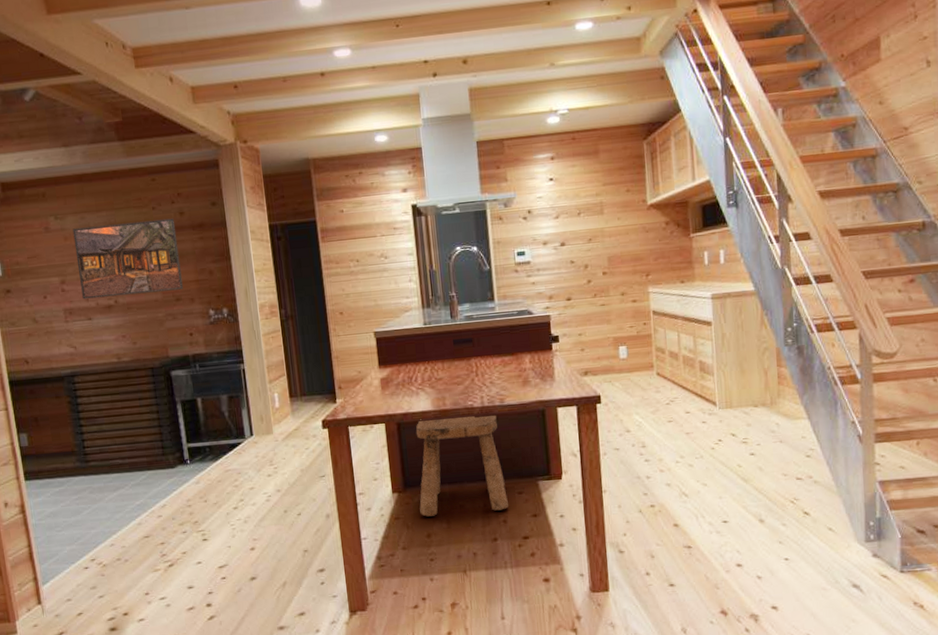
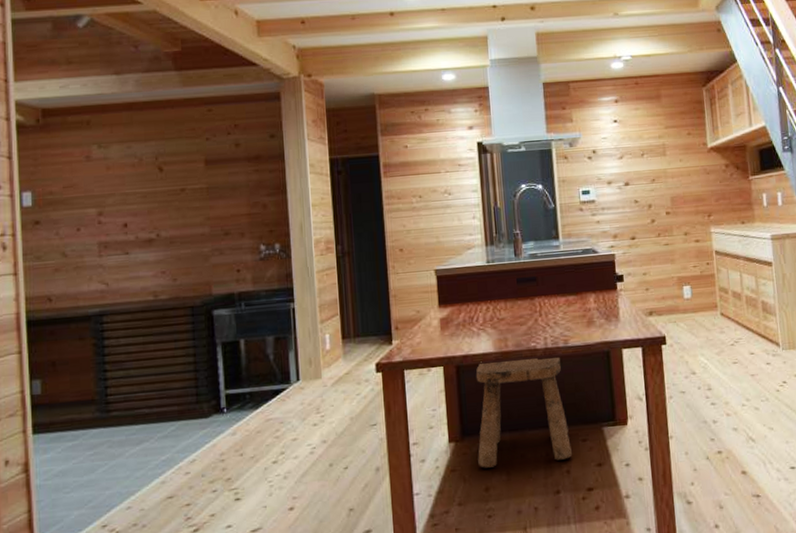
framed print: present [72,218,183,300] -> none [117,149,233,233]

